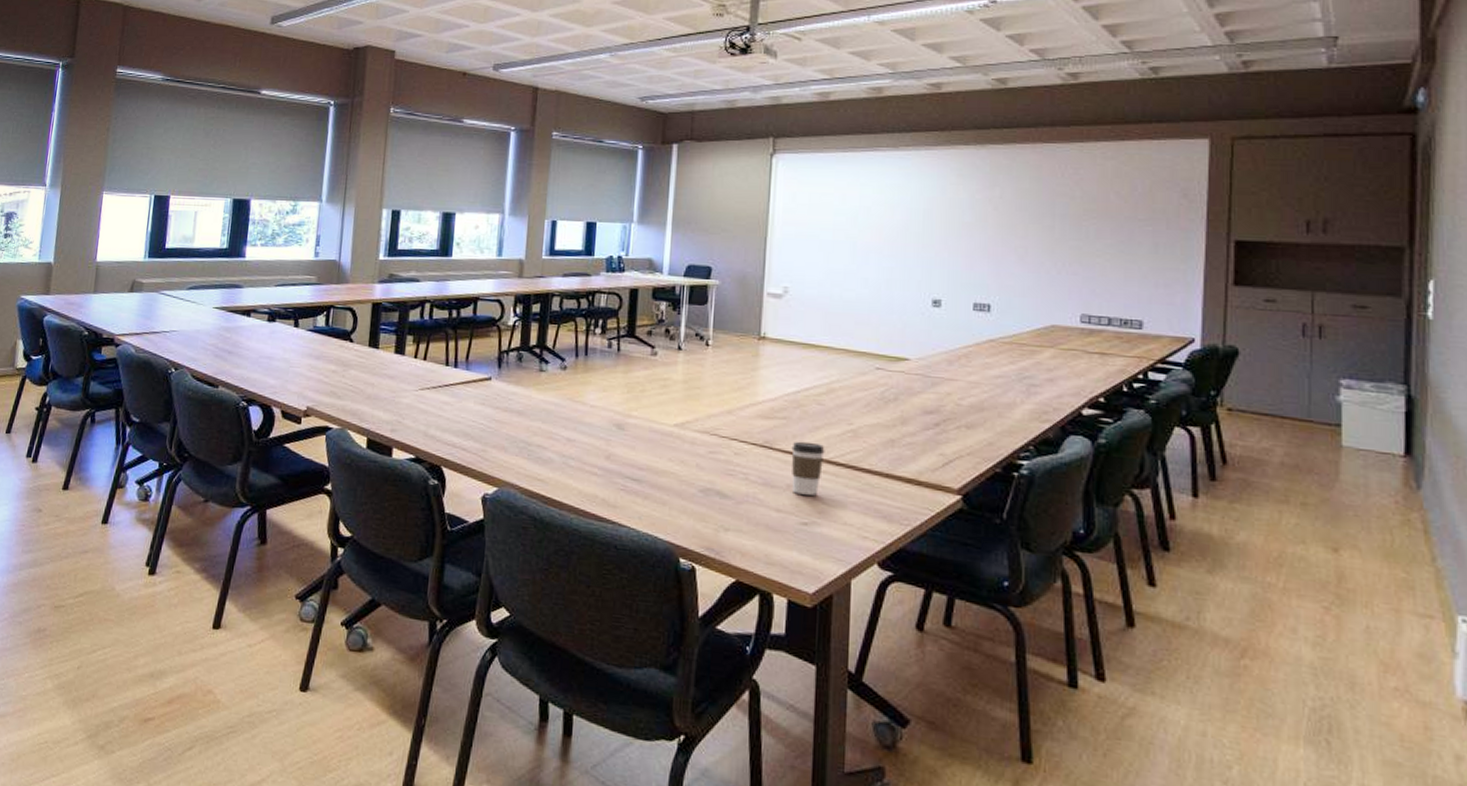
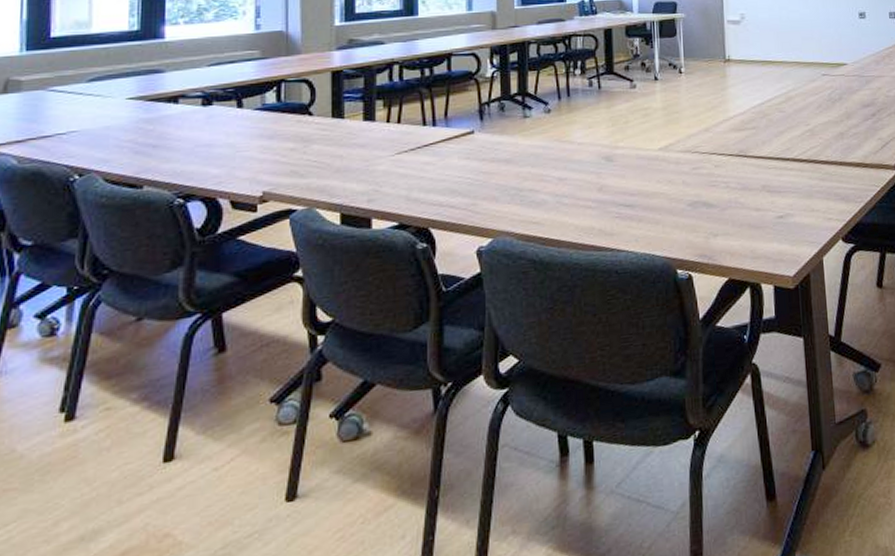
coffee cup: present [791,441,825,496] -> none [762,145,790,192]

